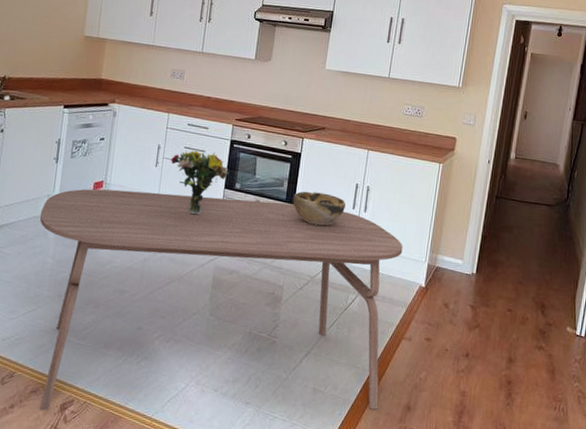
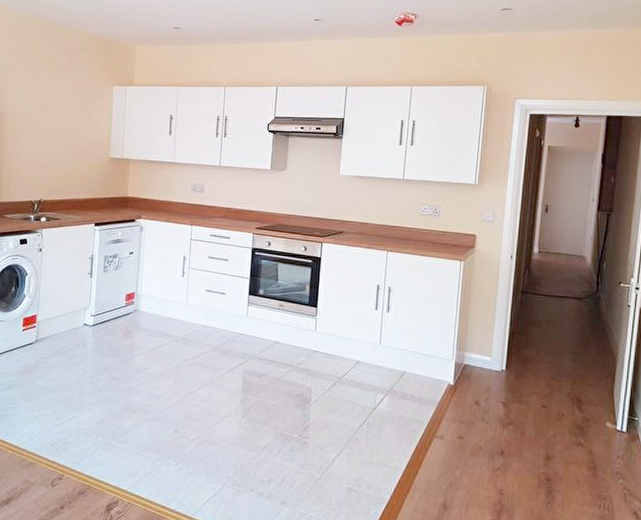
dining table: present [39,188,403,411] -> none [78,300,429,511]
bouquet: present [171,150,230,215] -> none [196,260,253,322]
decorative bowl: present [293,191,346,226] -> none [316,294,368,328]

